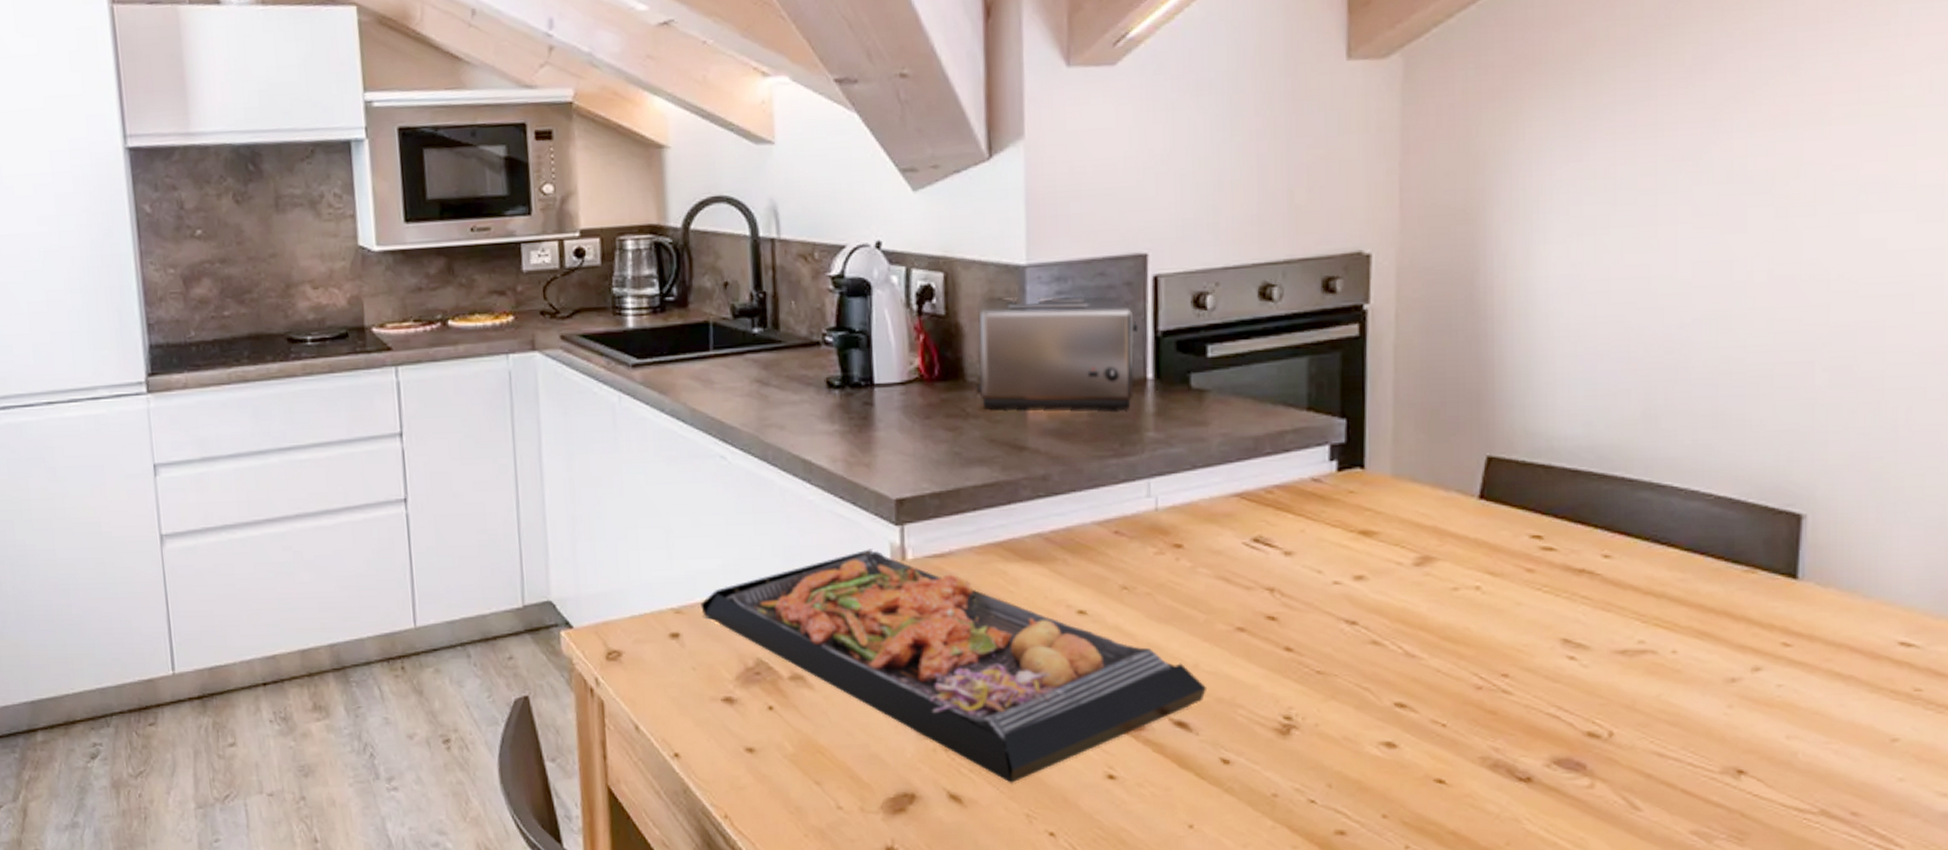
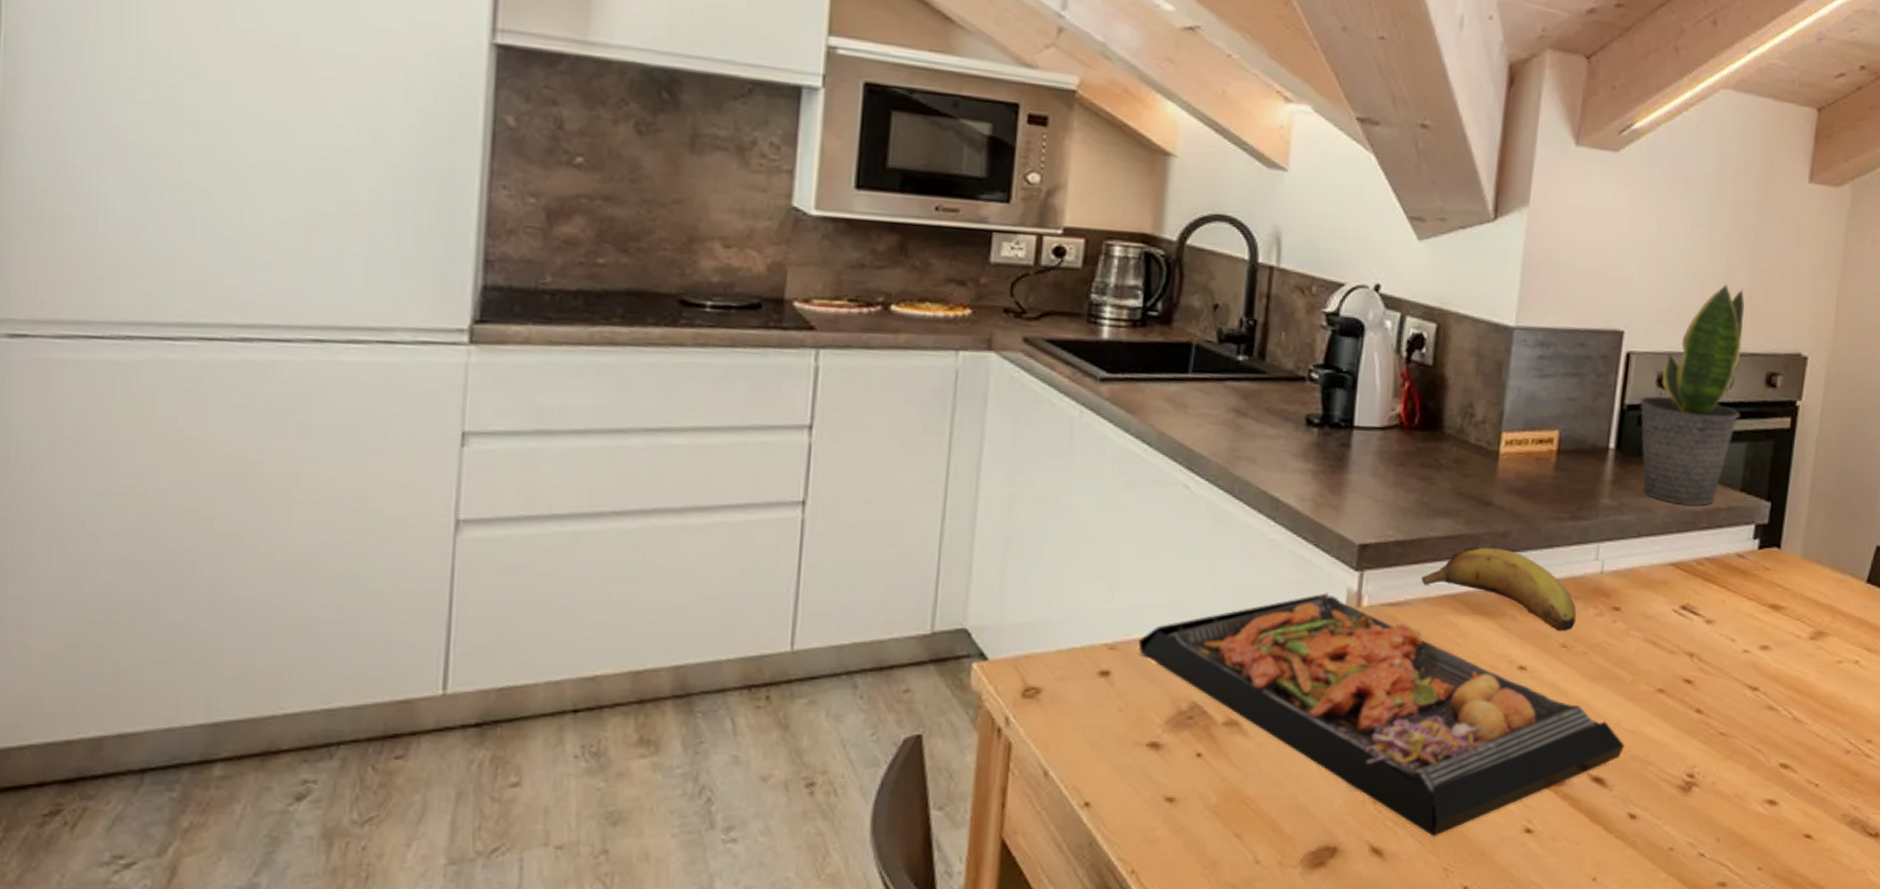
fruit: none [963,493,1134,572] -> present [1421,547,1576,631]
toaster: present [976,296,1139,410] -> none [1452,354,1608,475]
potted plant: none [1174,186,1296,432] -> present [1639,283,1745,507]

